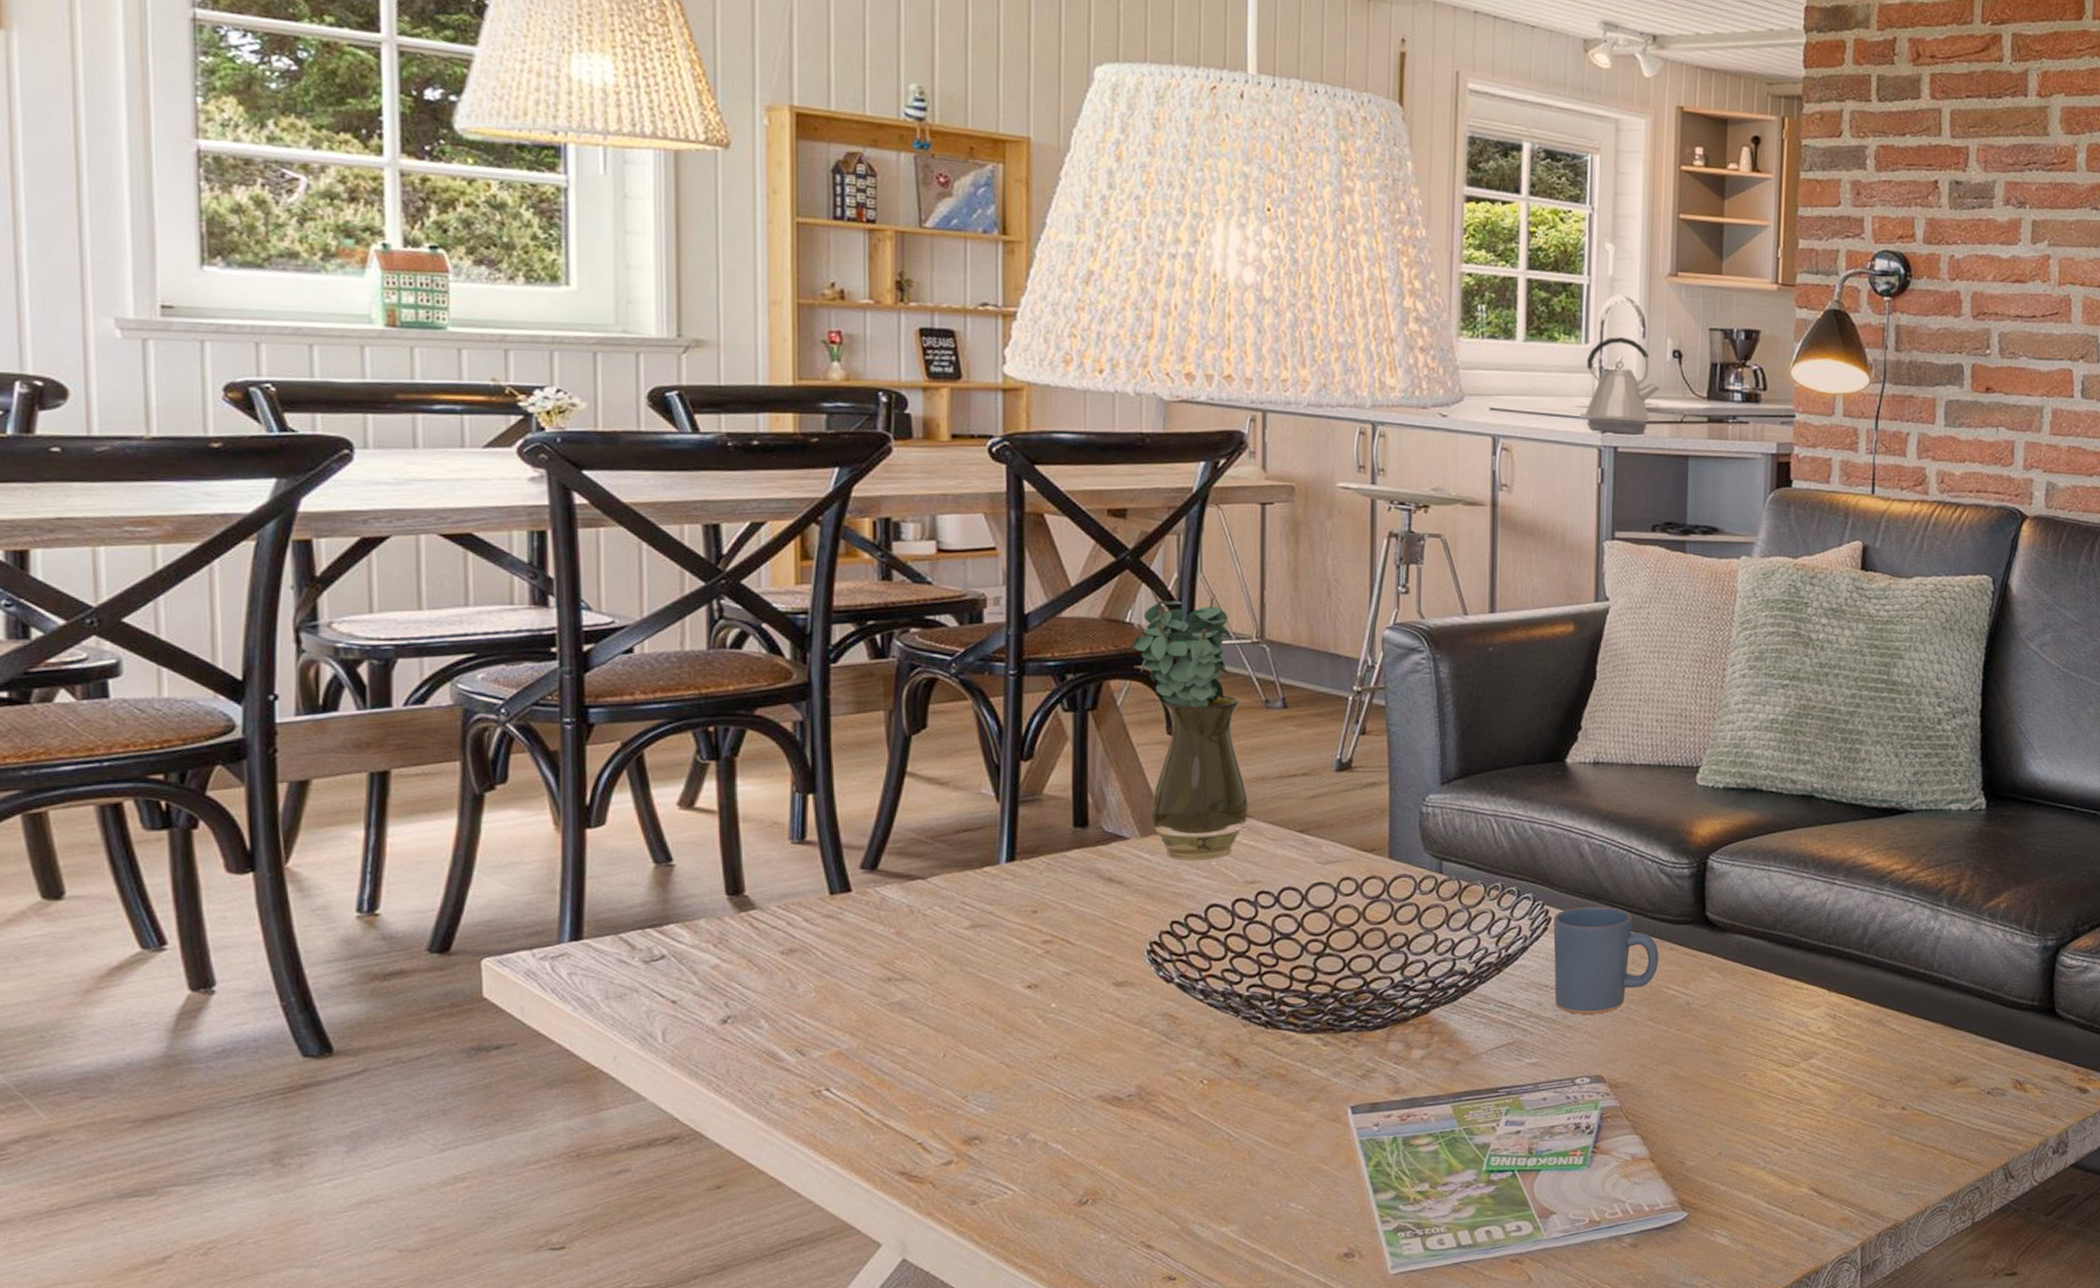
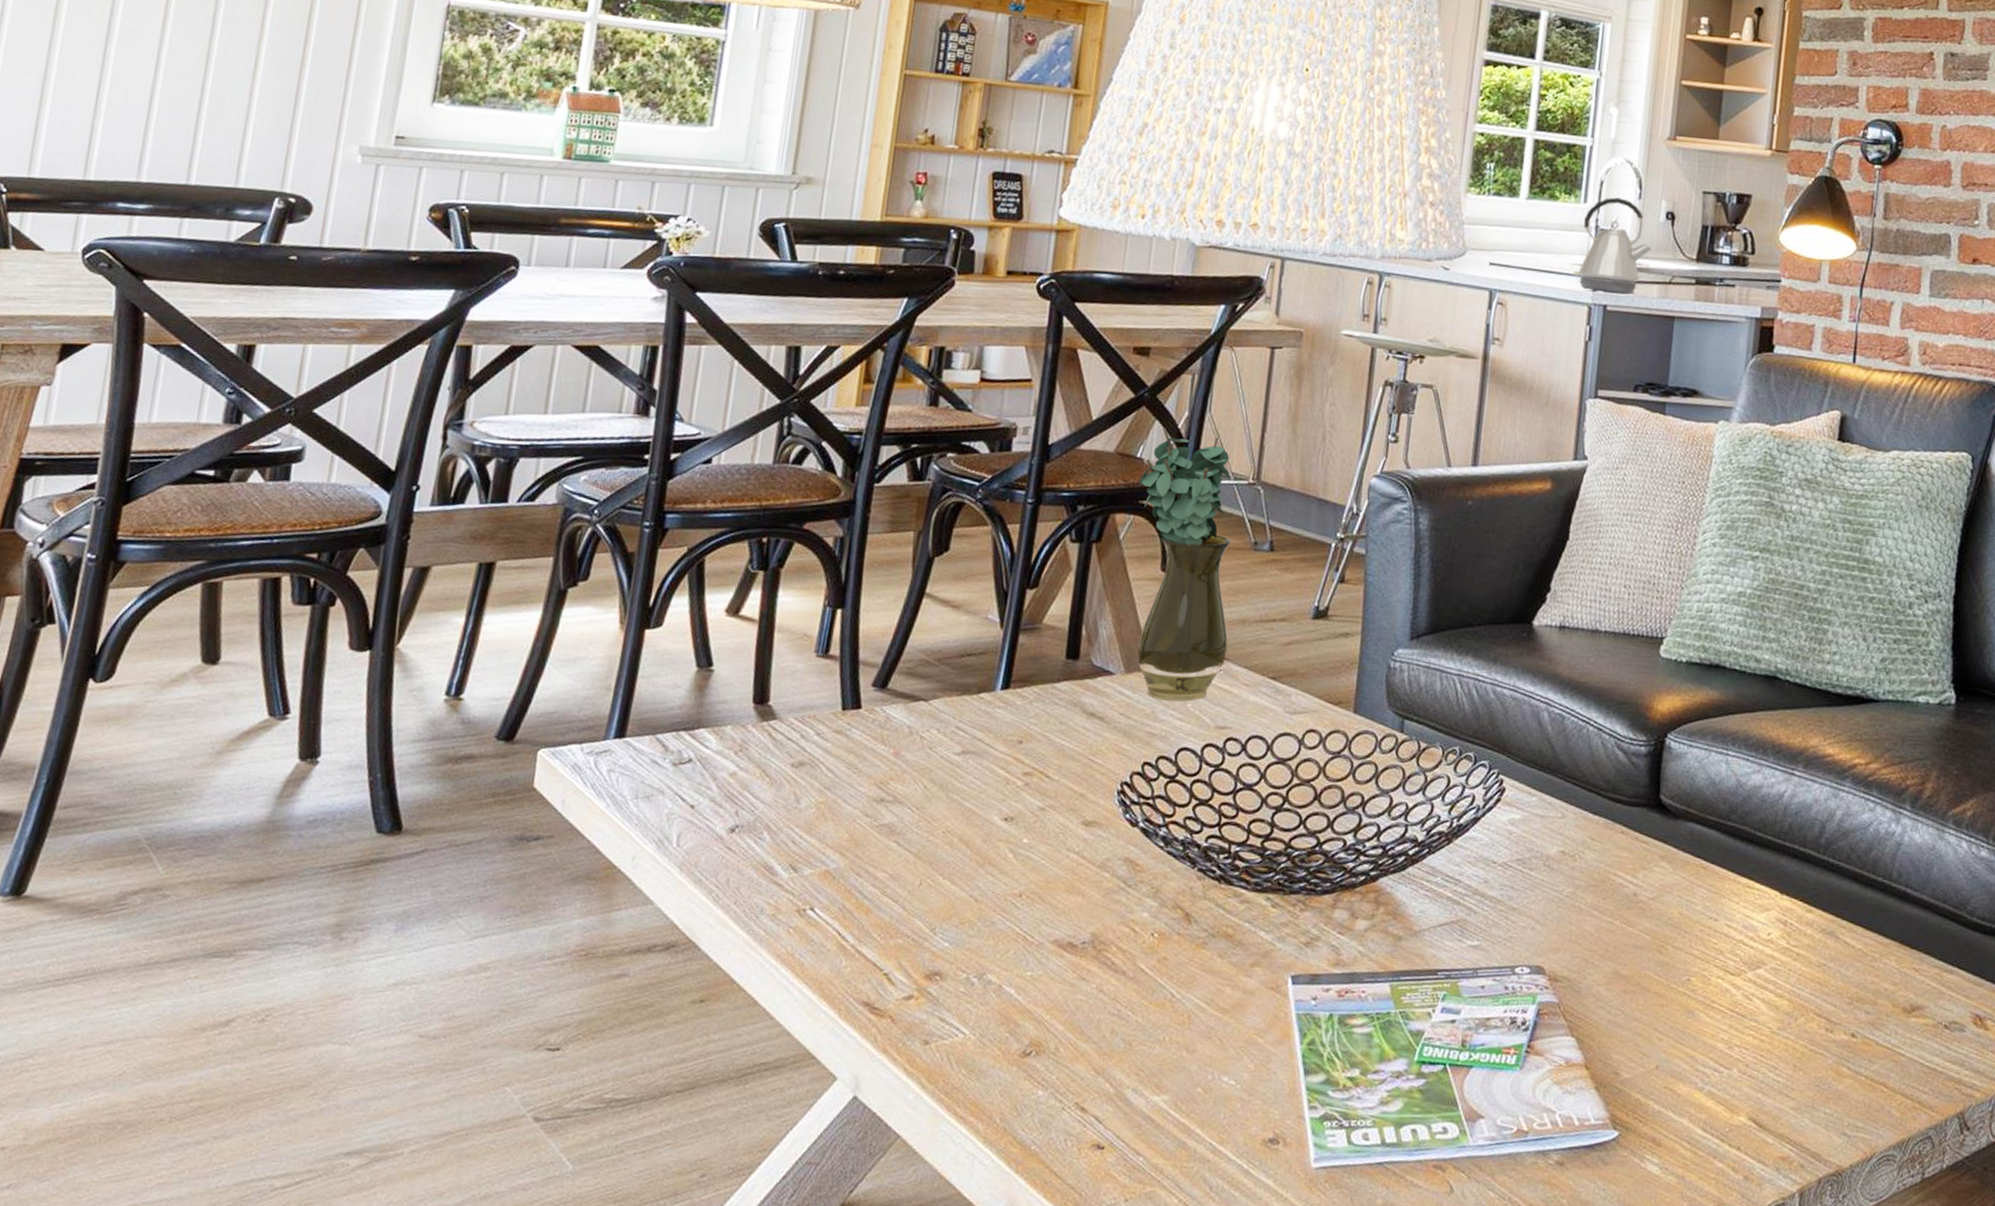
mug: present [1553,906,1659,1014] -> none [1502,779,1610,898]

